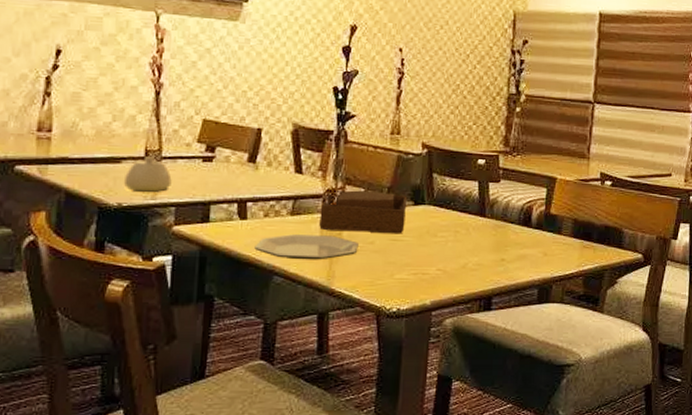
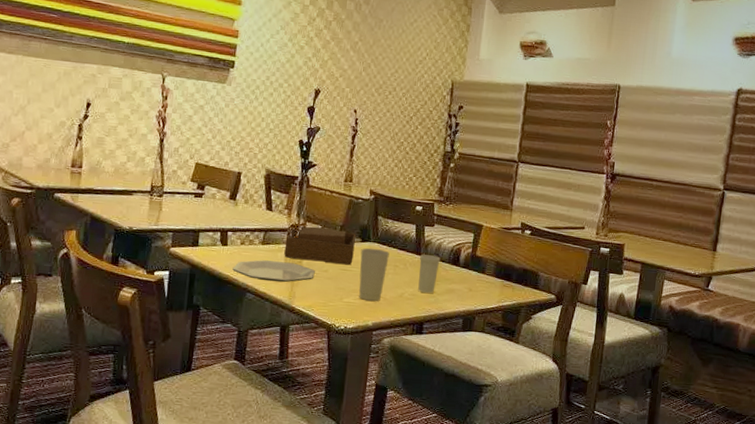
sugar bowl: present [123,157,172,193] -> none [133,191,171,220]
cup: none [412,212,448,275] -> present [358,248,390,301]
cup: none [484,216,509,261] -> present [418,255,441,293]

